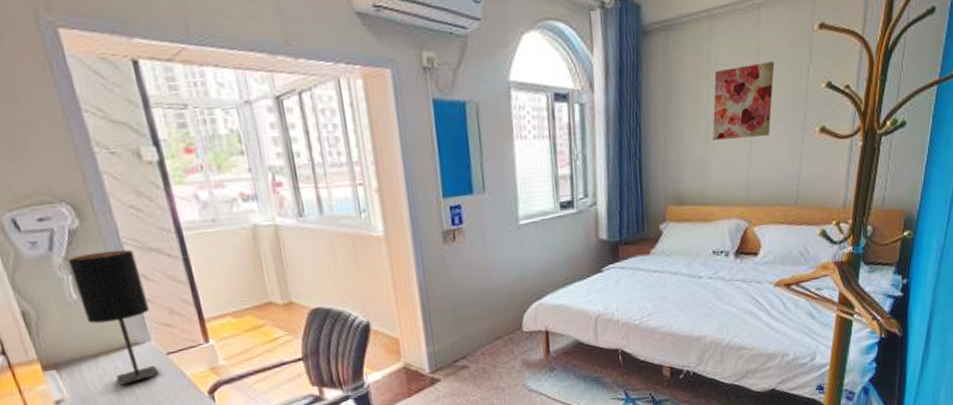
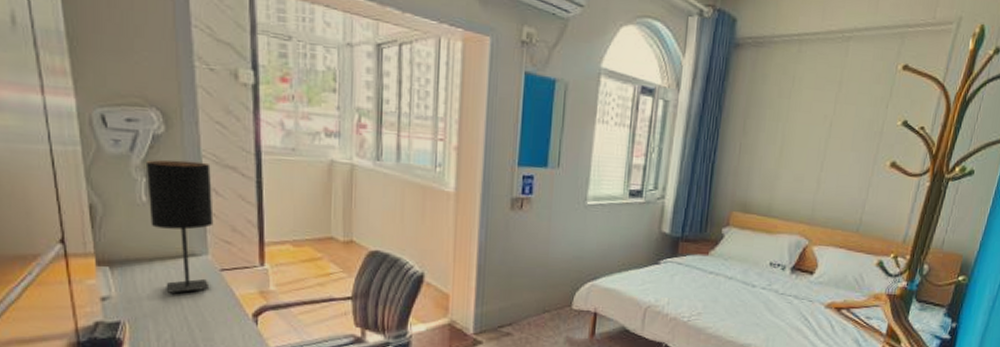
wall art: present [712,61,775,140] -> none [786,91,856,161]

